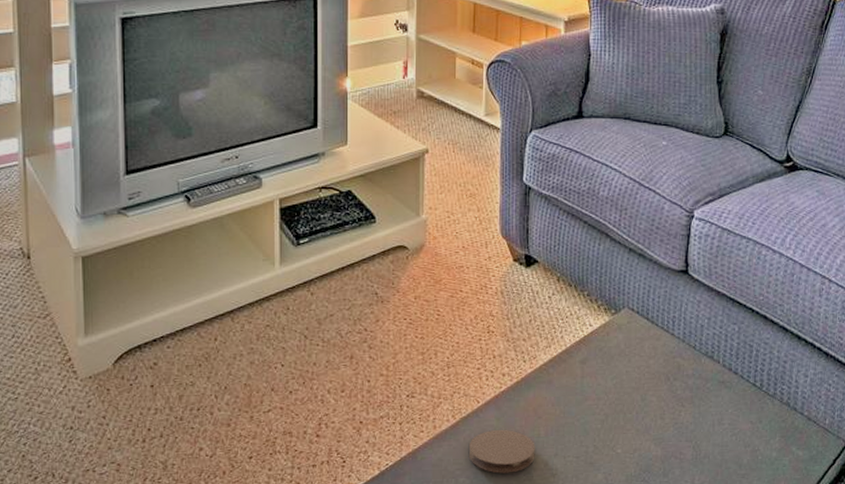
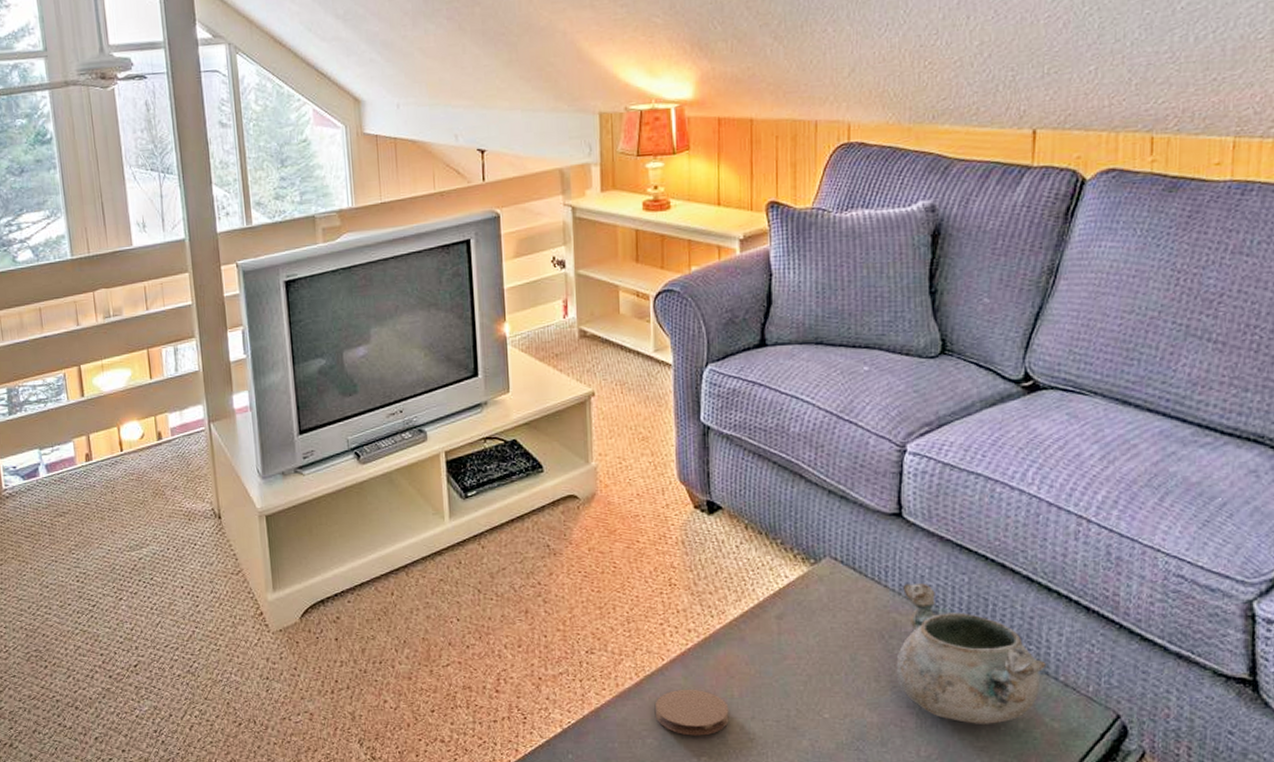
decorative bowl: none [678,332,795,455] -> present [896,584,1046,724]

